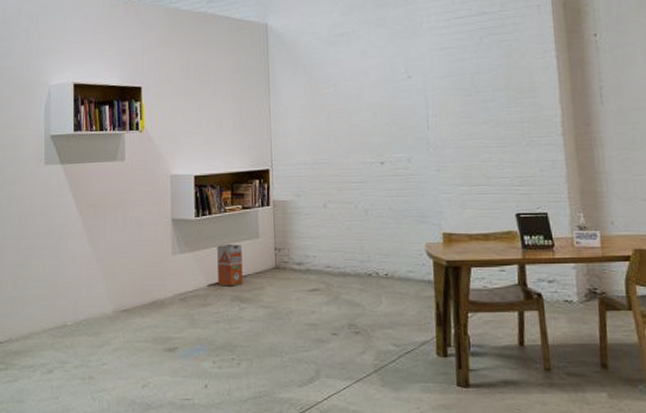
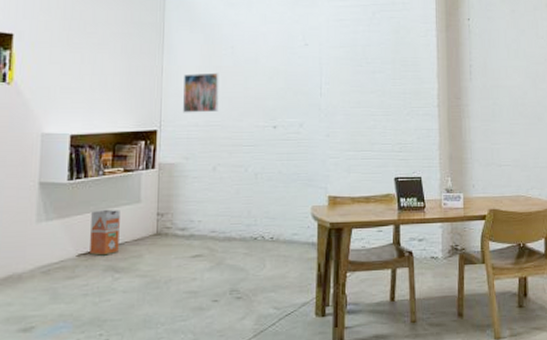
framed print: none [290,111,325,152] -> present [183,72,219,113]

